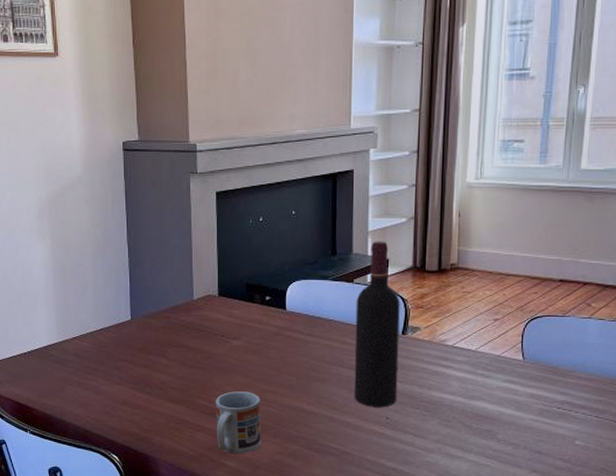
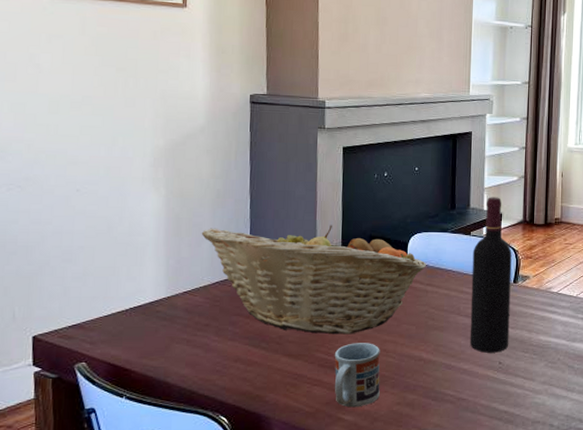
fruit basket: none [85,273,306,383] -> present [201,225,426,335]

